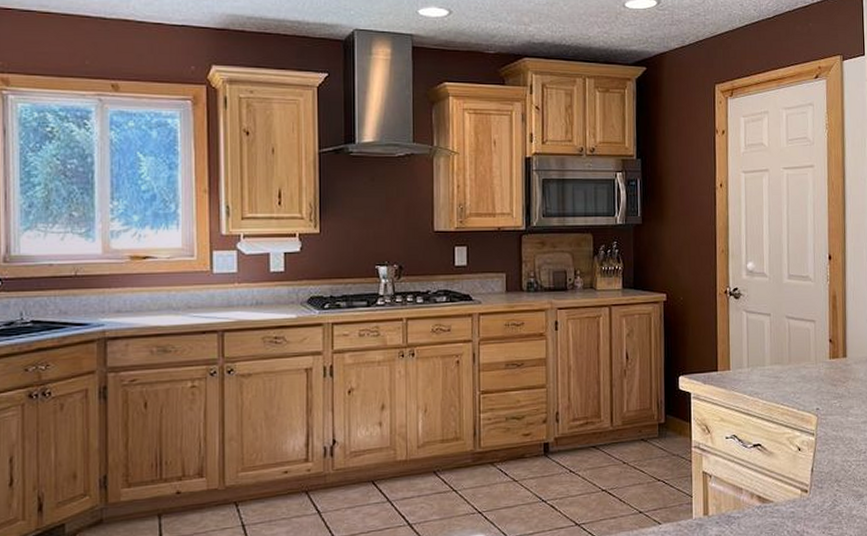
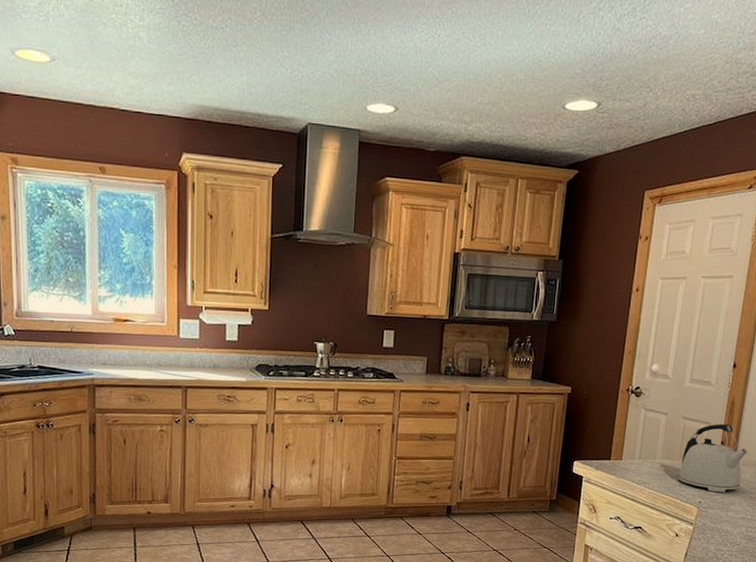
kettle: none [791,321,858,396] -> present [678,424,748,492]

